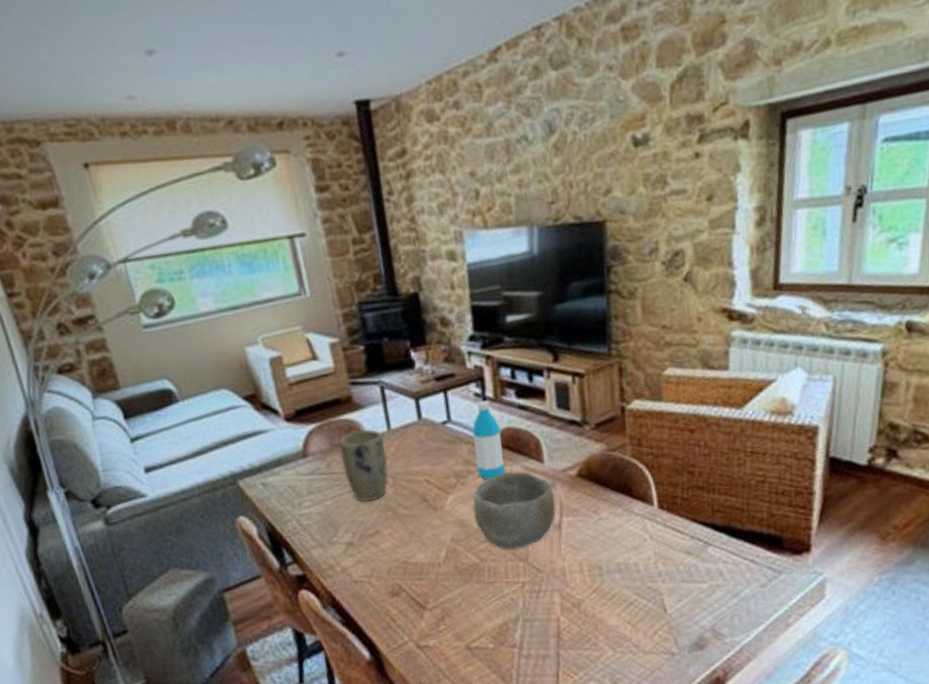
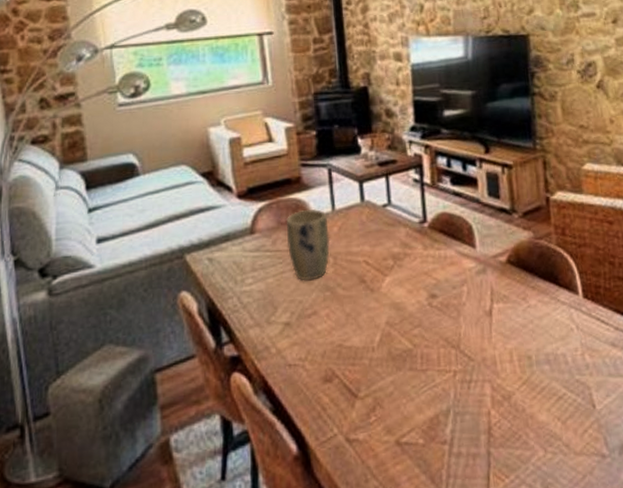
water bottle: present [471,400,505,480] -> none [410,186,440,263]
bowl: present [473,471,556,550] -> none [408,256,487,336]

